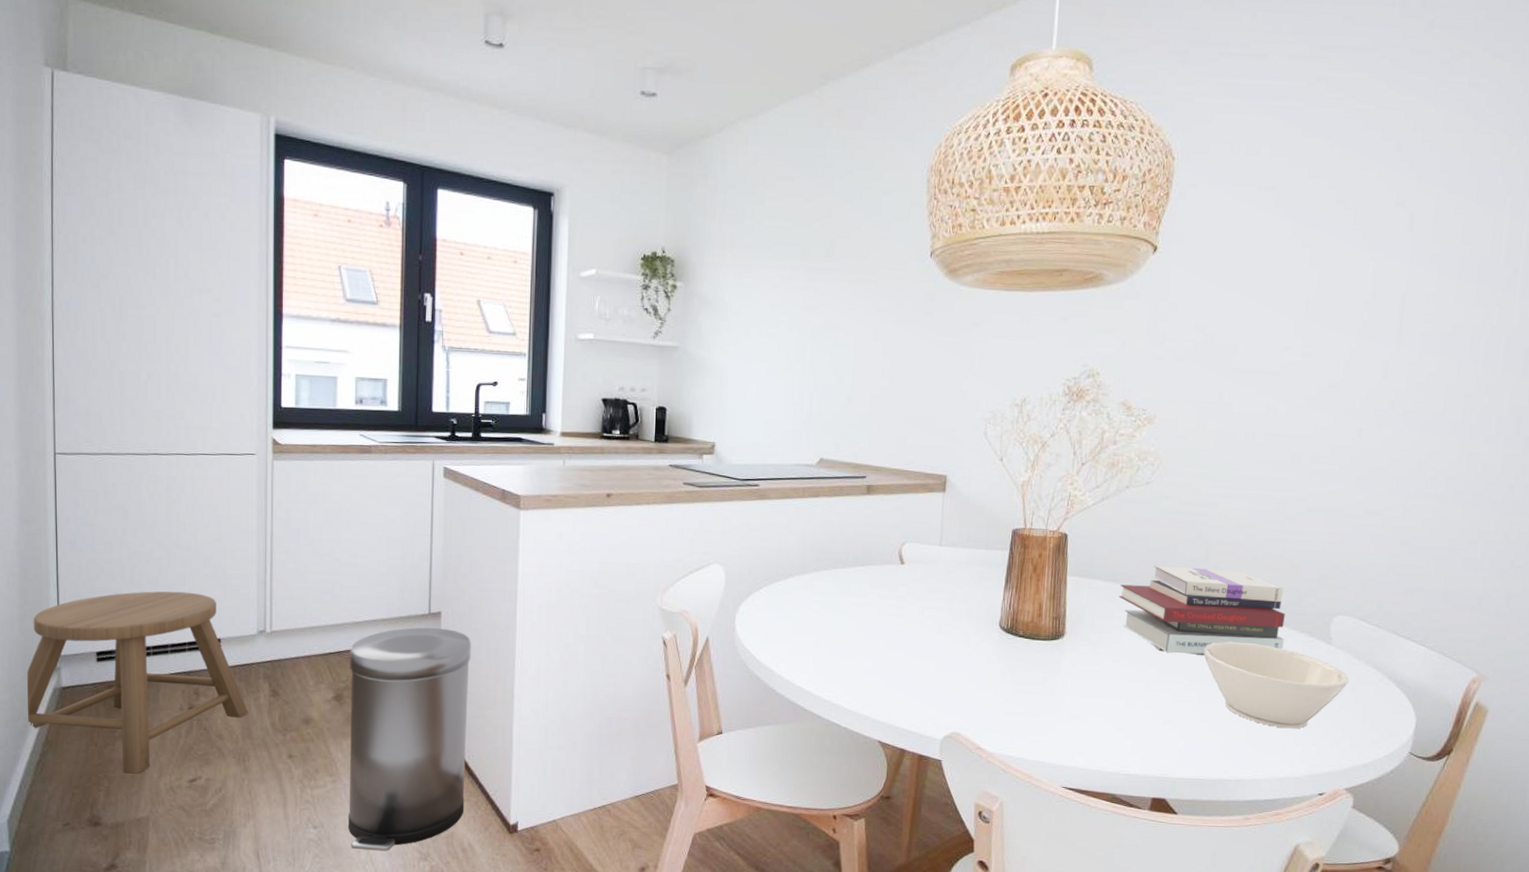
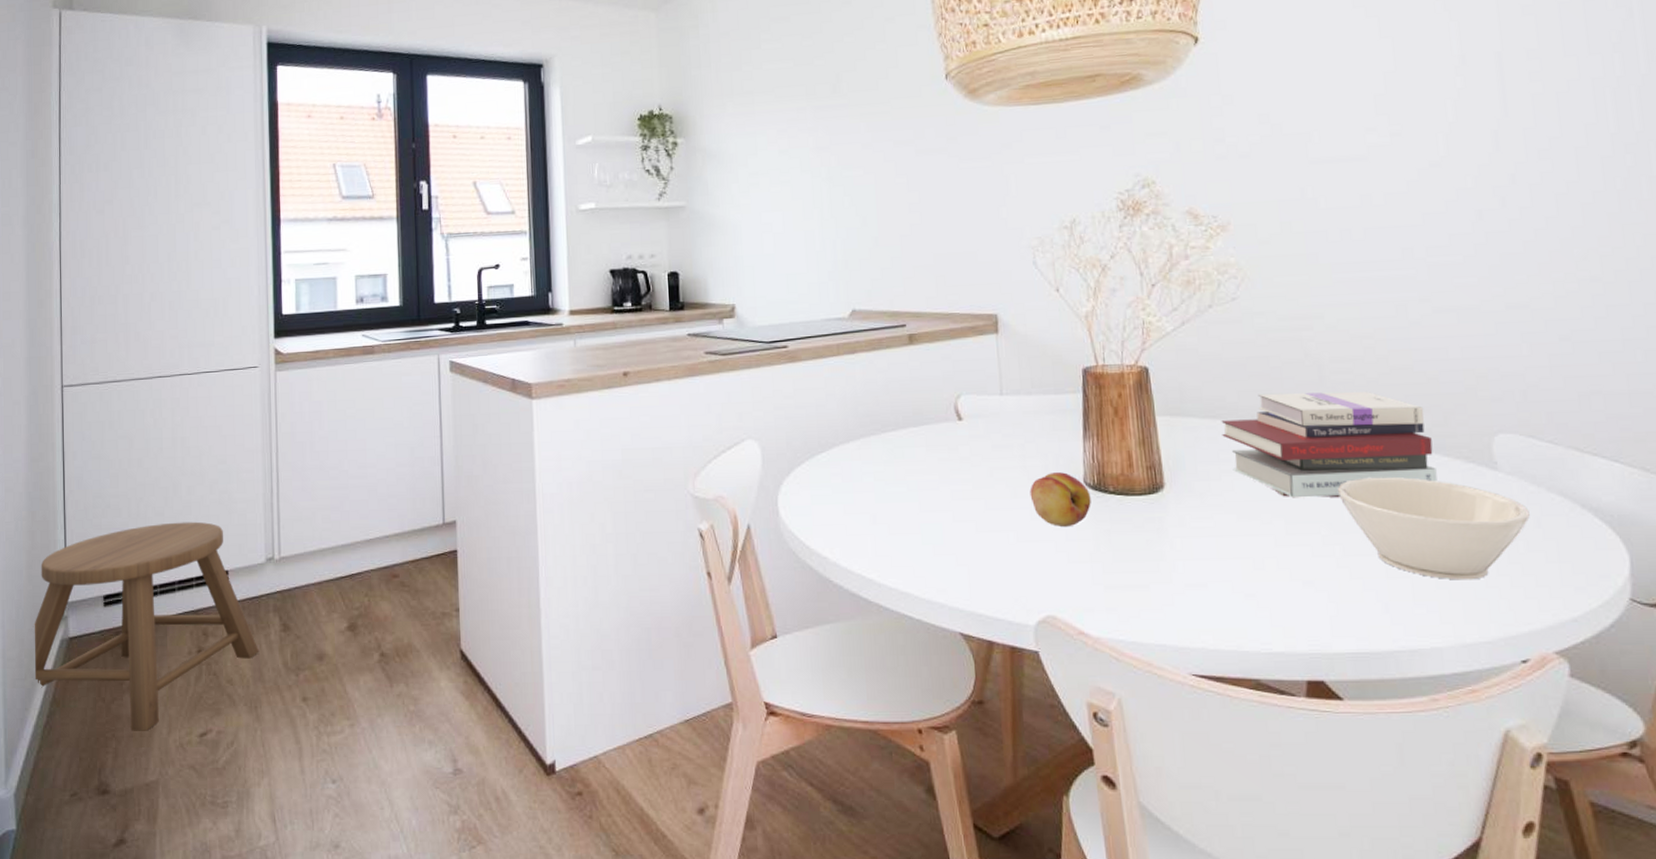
pedal bin: present [348,627,471,852] -> none [362,539,495,806]
fruit: none [953,615,1003,662] -> present [1029,472,1091,528]

